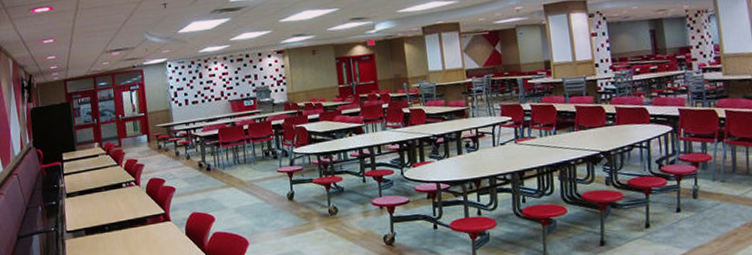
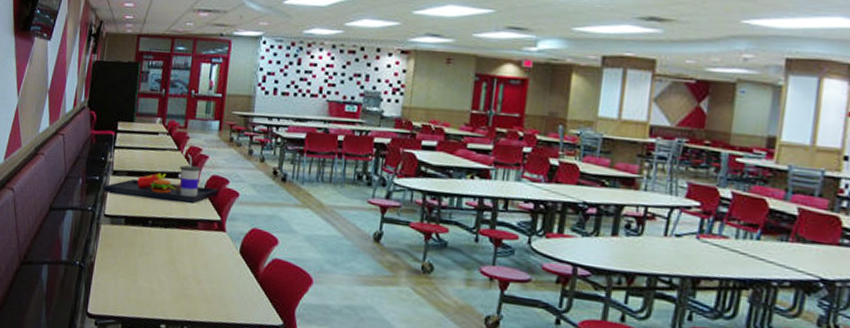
food tray: none [60,166,158,214] -> present [103,154,218,203]

